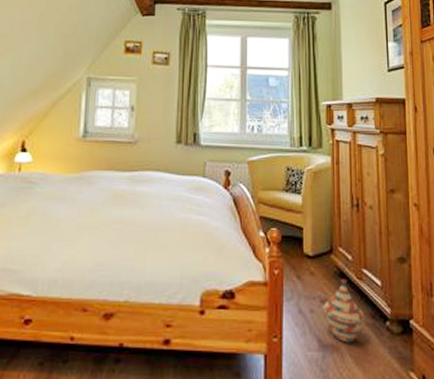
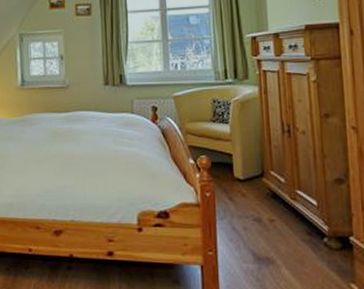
woven basket: present [322,279,365,343] -> none [256,200,301,257]

